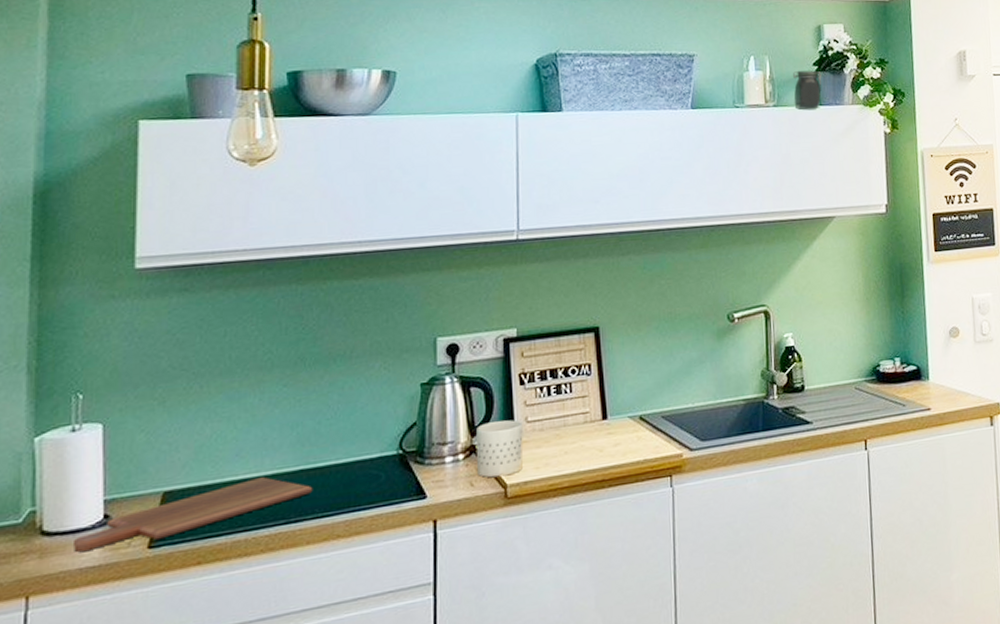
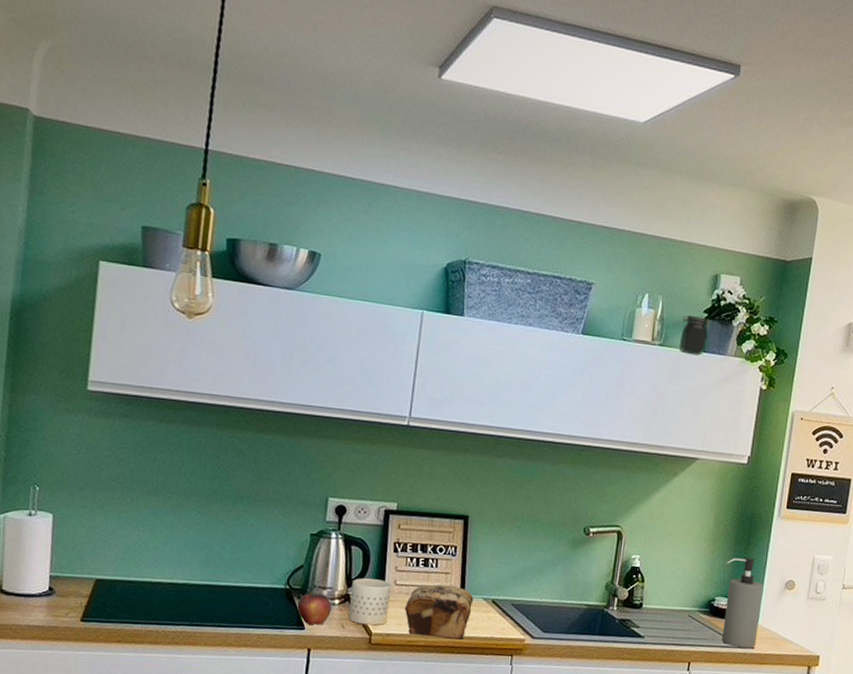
cutting board: present [74,477,313,553] -> none [24,583,214,617]
fruit: none [414,451,456,492] -> present [297,592,332,626]
bread loaf: none [540,408,619,476] -> present [404,584,474,639]
soap dispenser: none [885,311,932,413] -> present [722,558,764,648]

